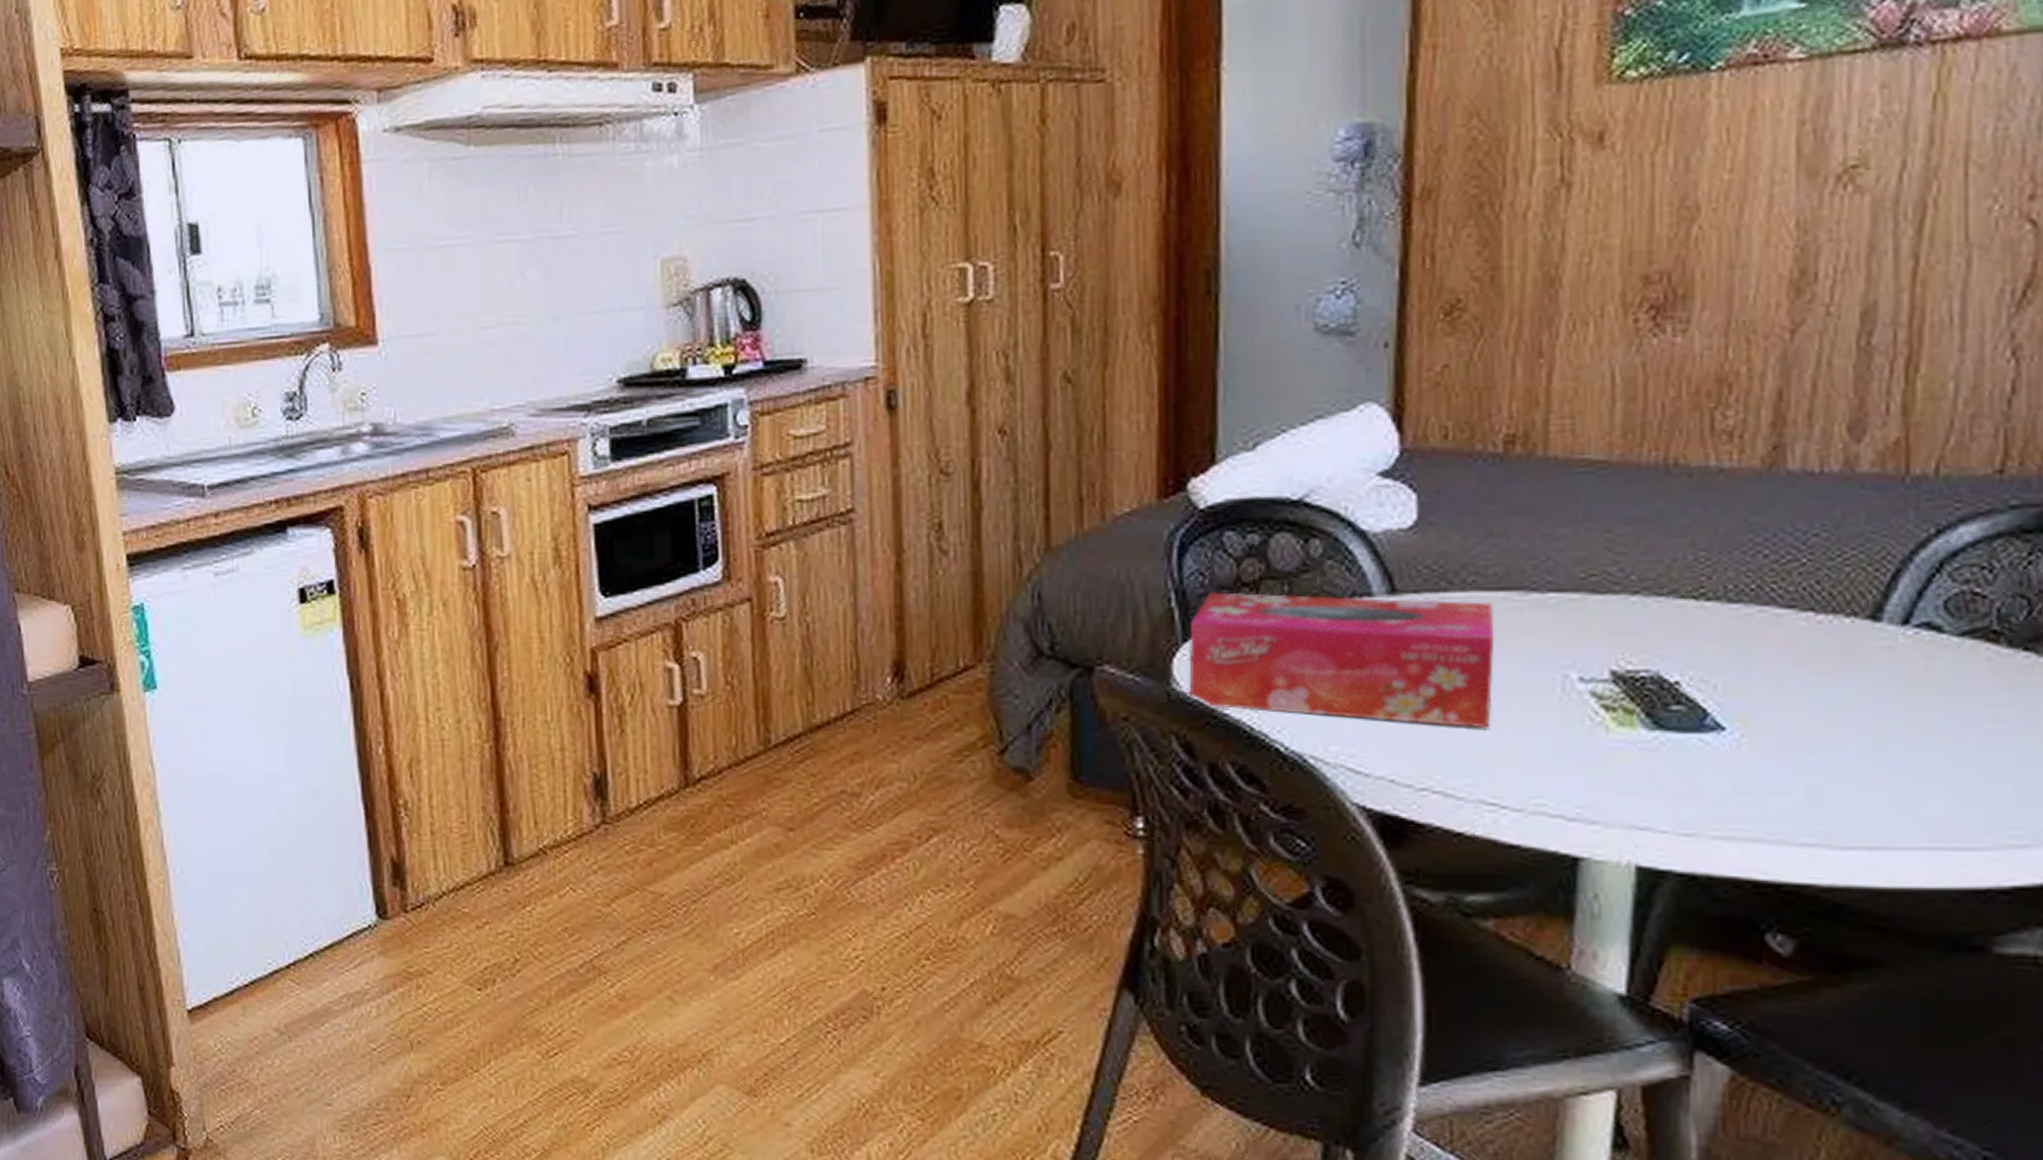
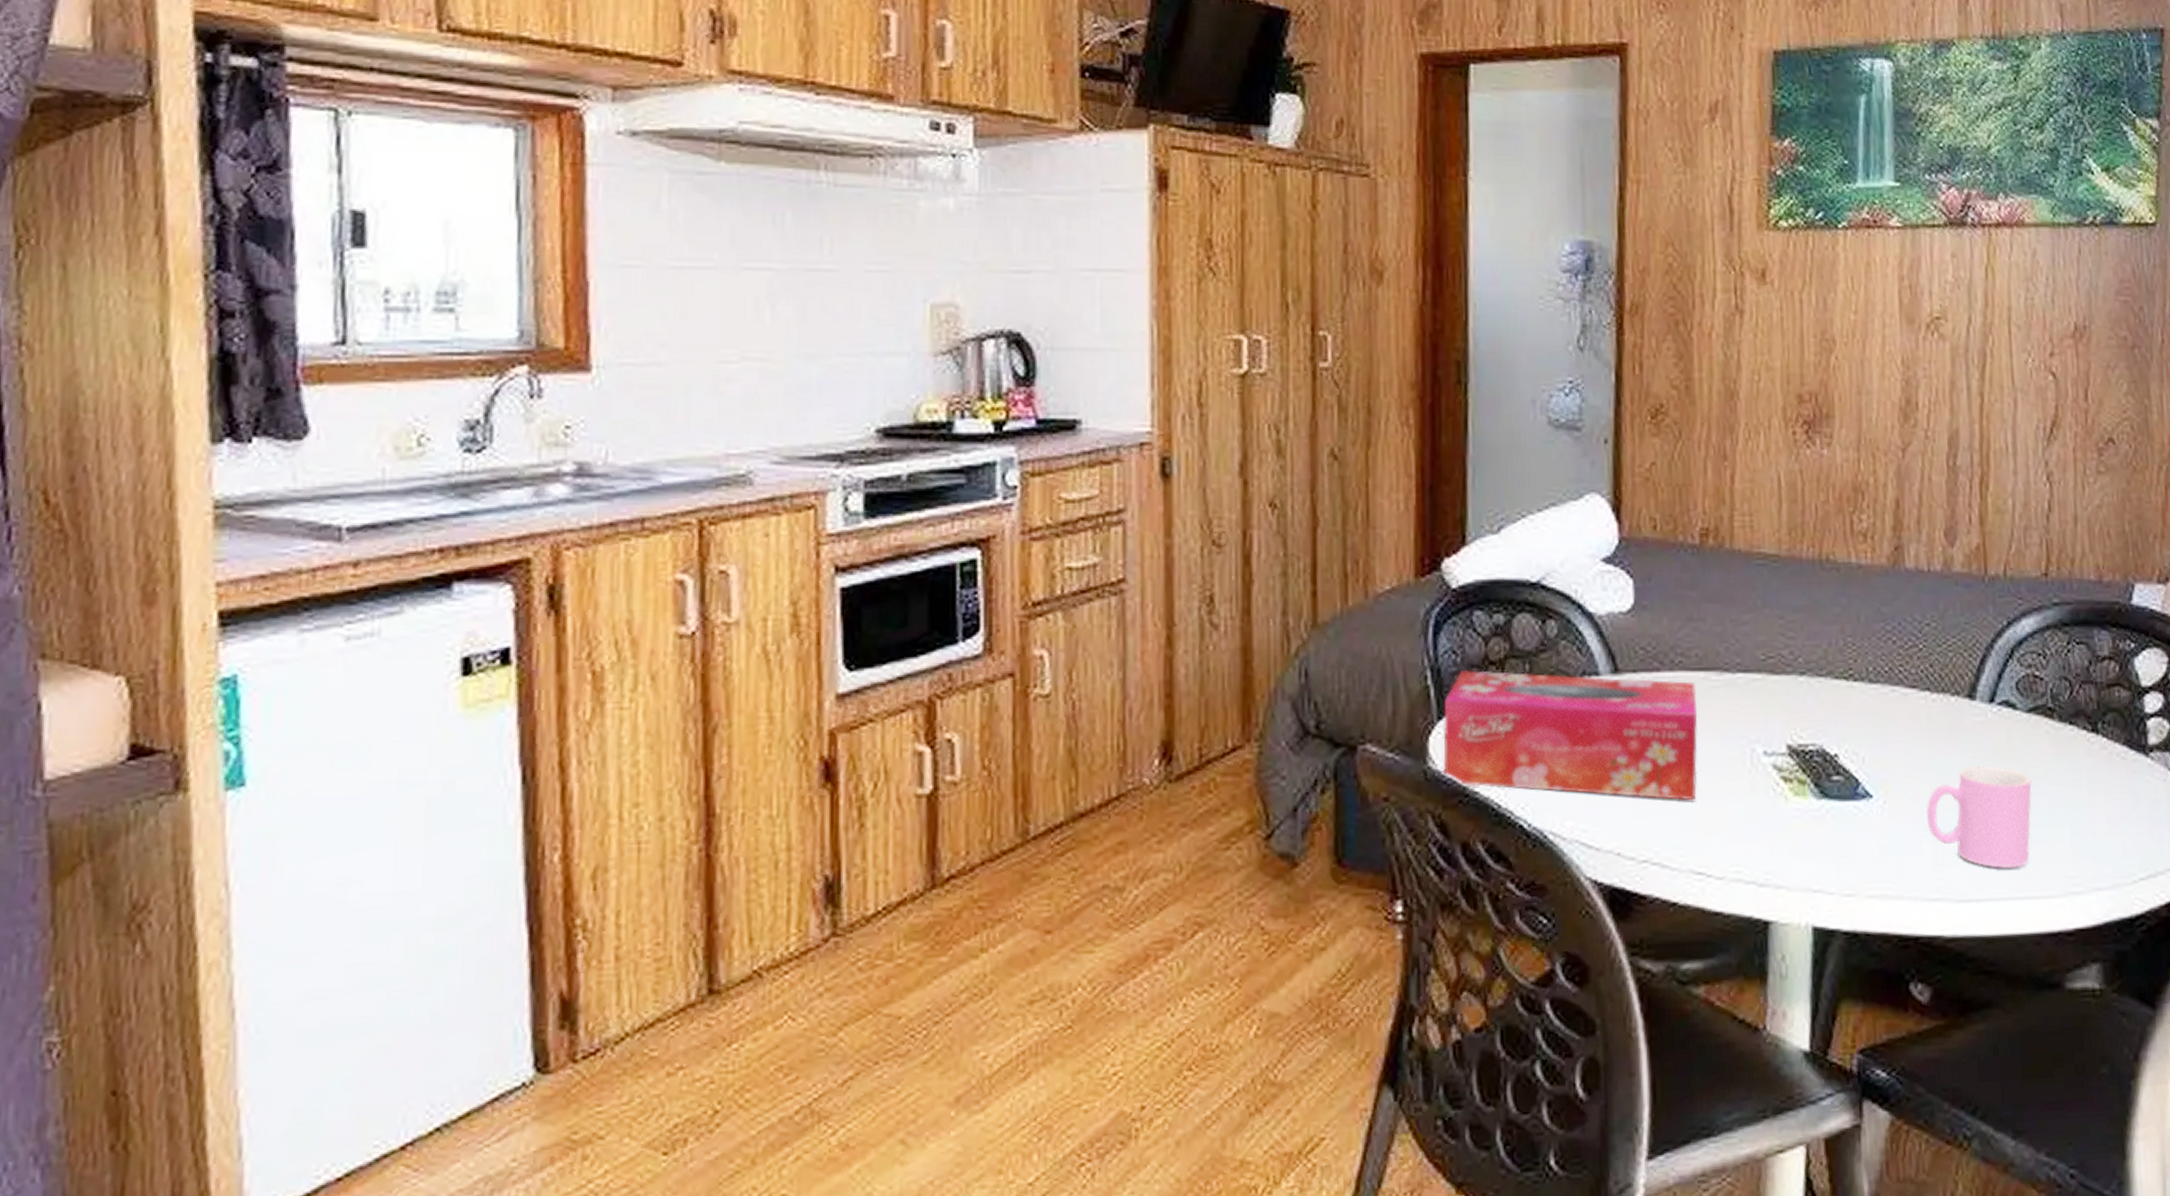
cup: none [1800,697,1960,814] -> present [1926,766,2032,869]

